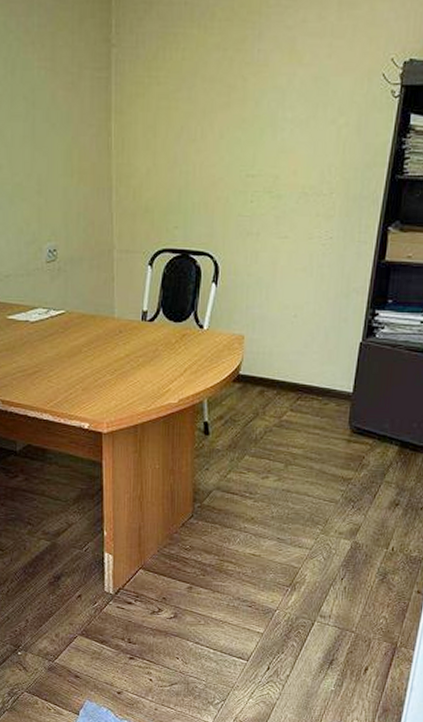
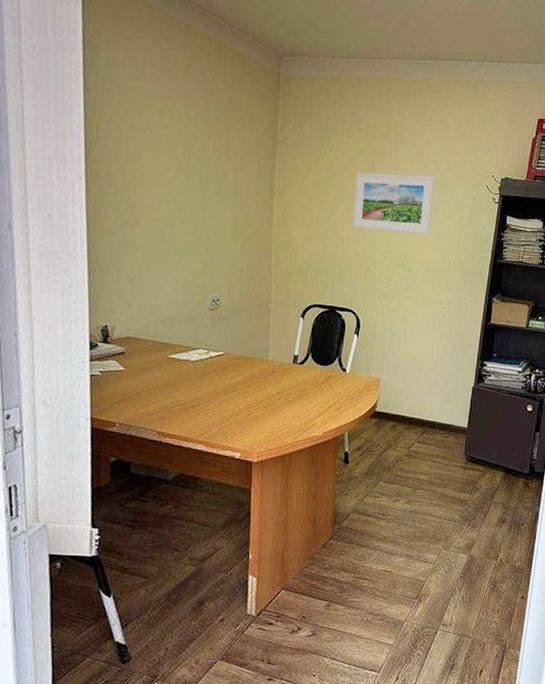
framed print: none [207,68,312,150] -> present [353,172,435,235]

